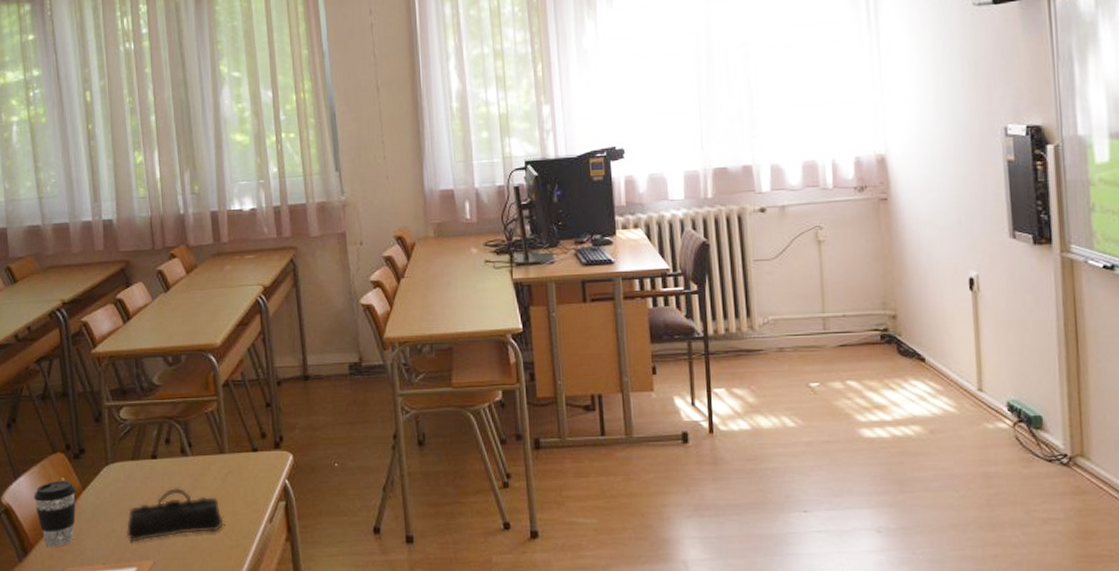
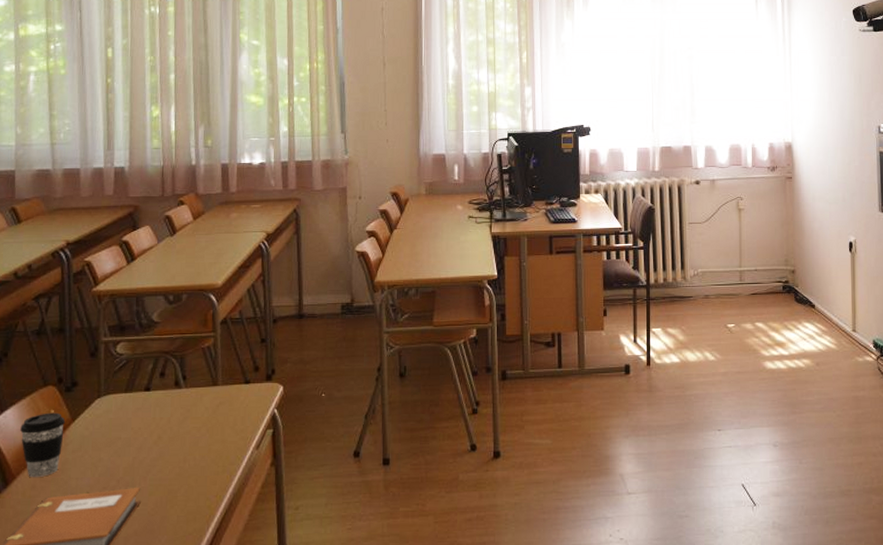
pencil case: present [126,488,224,542] -> none [113,418,212,471]

